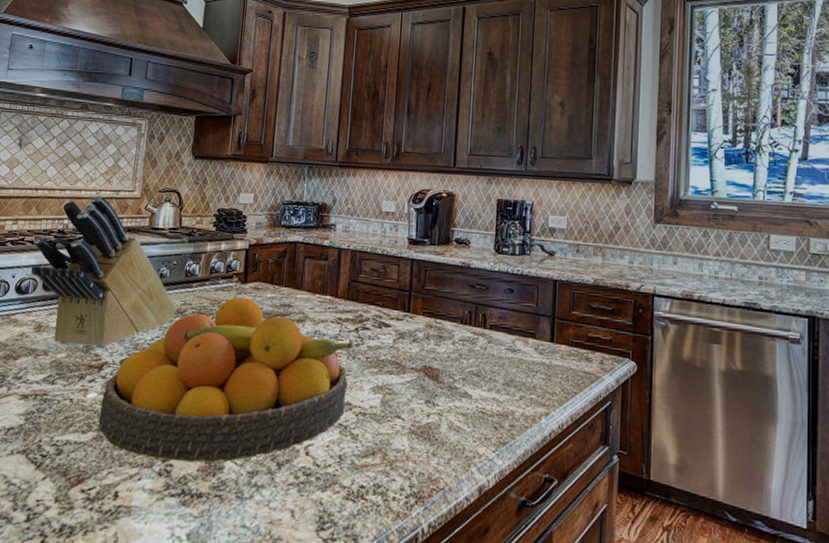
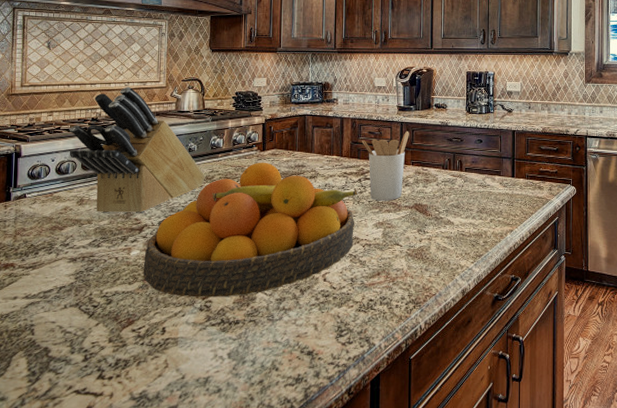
utensil holder: none [362,270,421,360] -> present [362,130,409,201]

